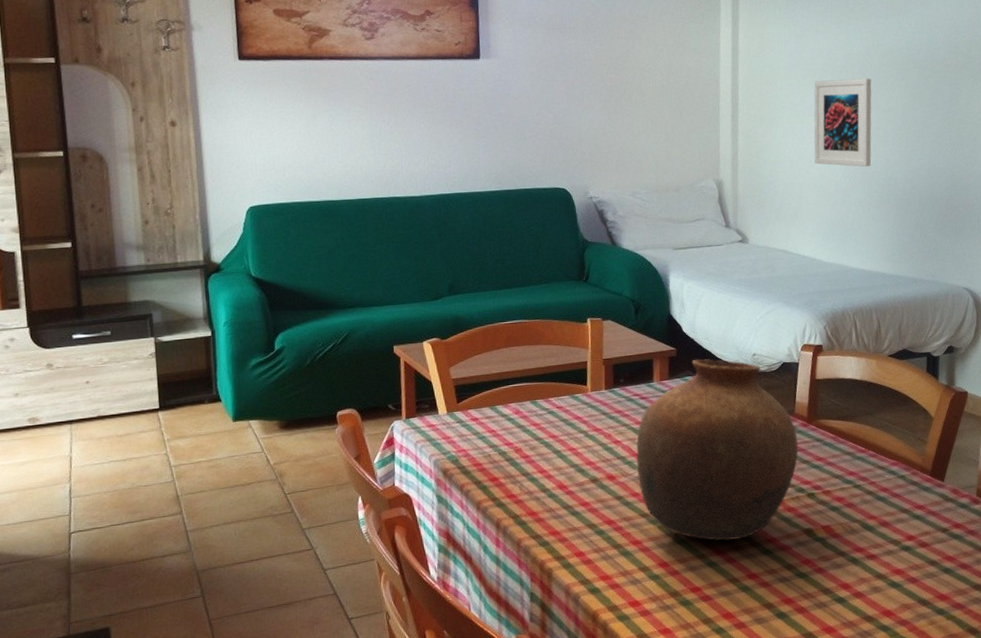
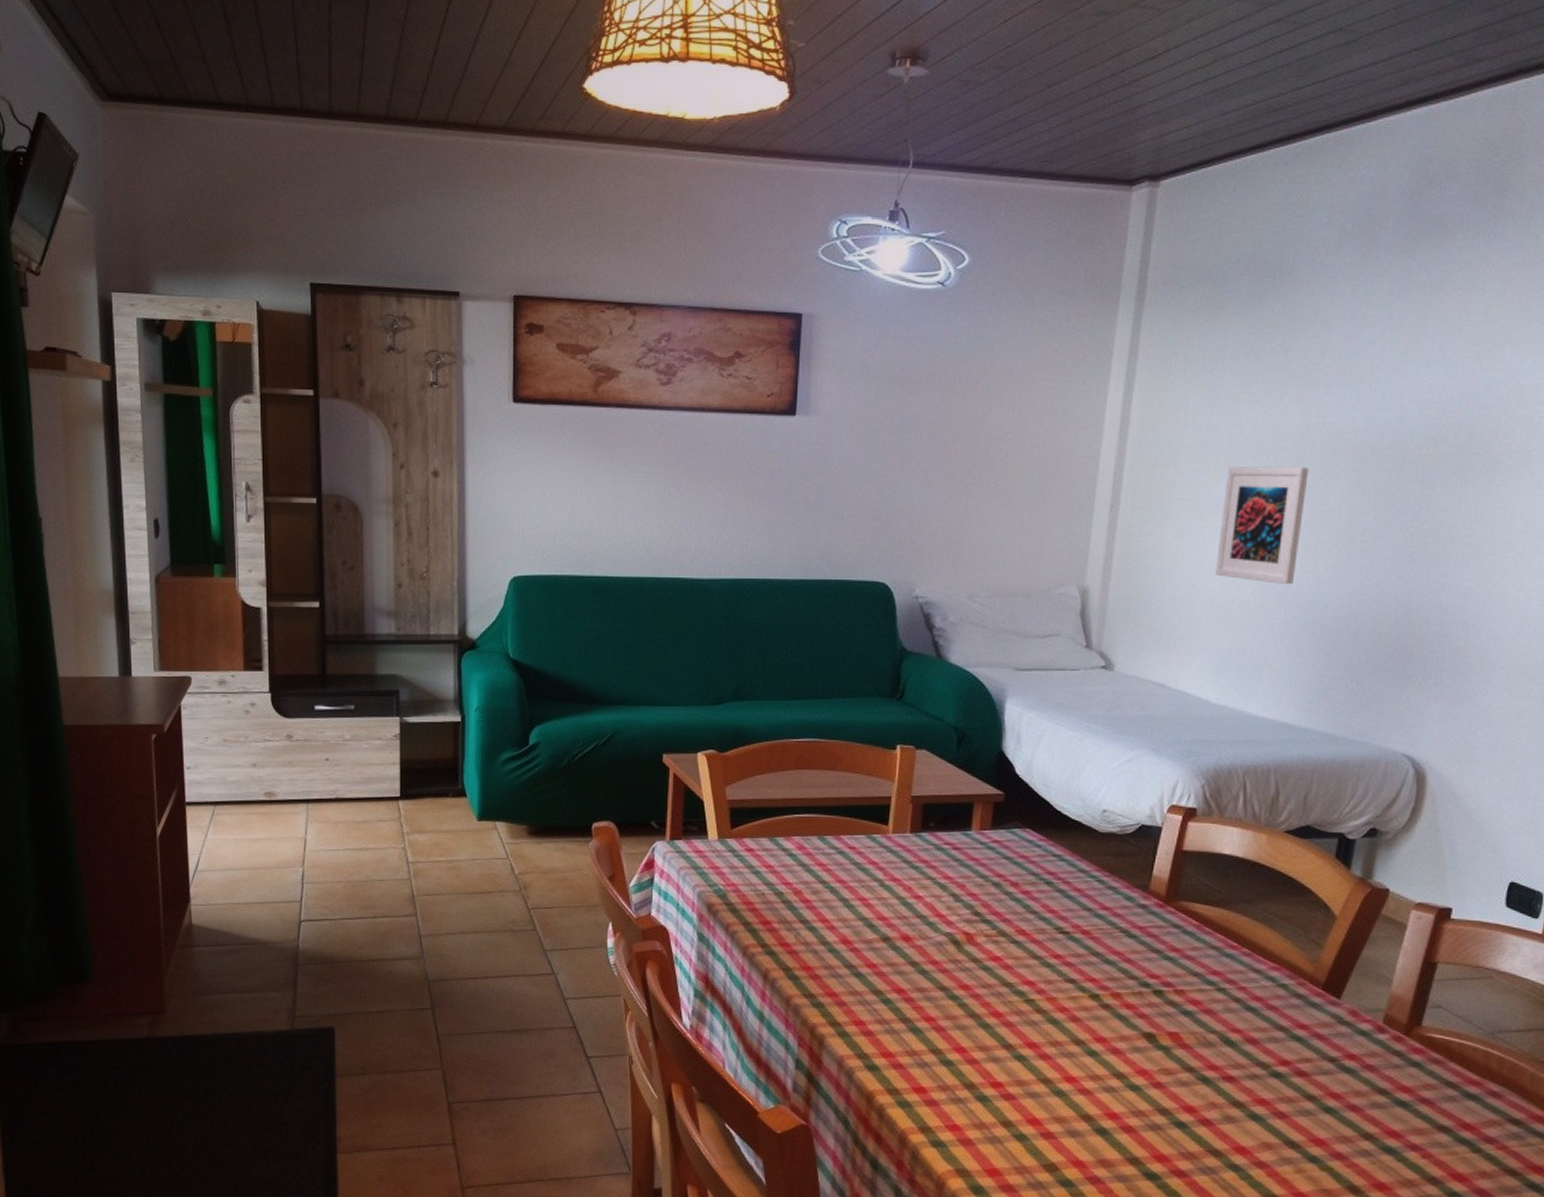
pottery: present [636,359,799,541] -> none [939,808,1150,1033]

